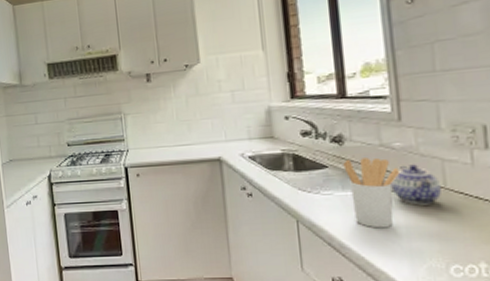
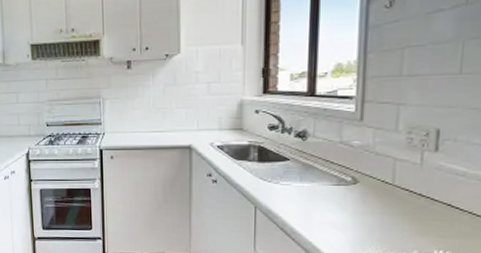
utensil holder: present [343,158,401,229] -> none [304,153,355,218]
teapot: present [390,164,441,205] -> none [344,162,389,199]

